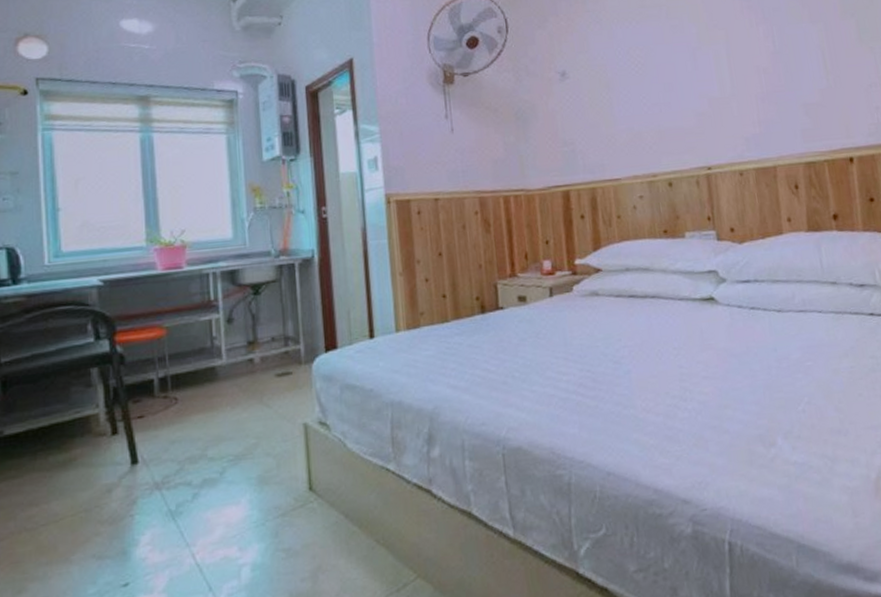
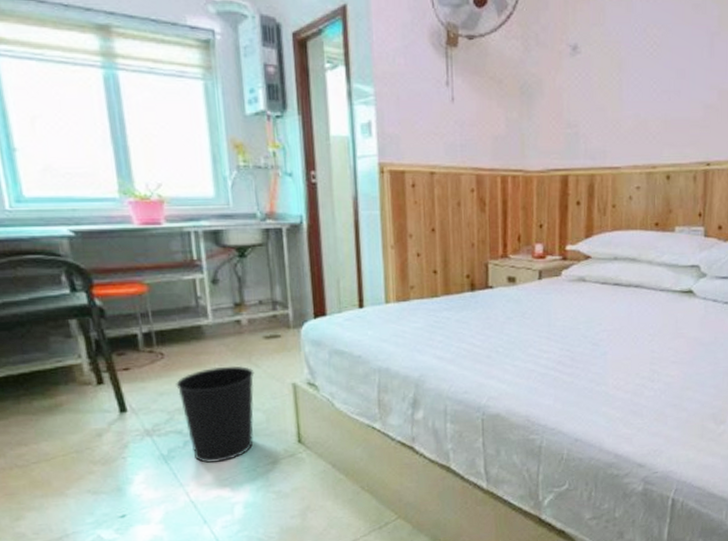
wastebasket: none [188,406,266,518] -> present [176,365,255,463]

